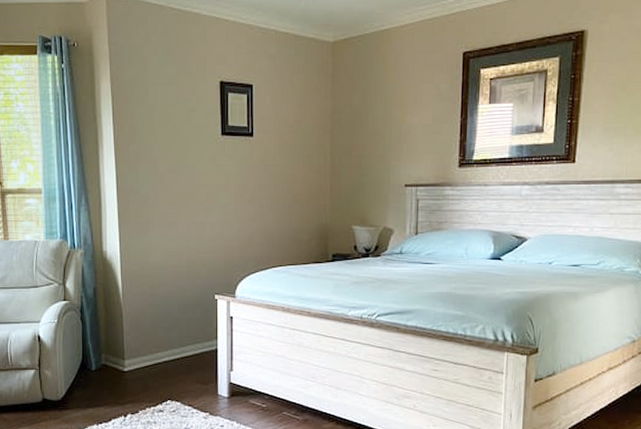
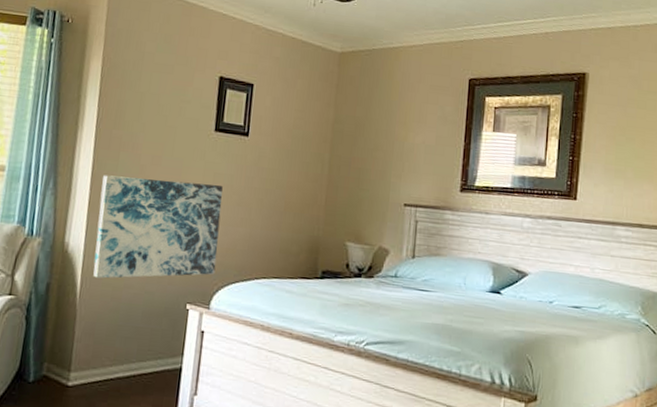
wall art: none [127,185,237,279] -> present [93,175,223,279]

